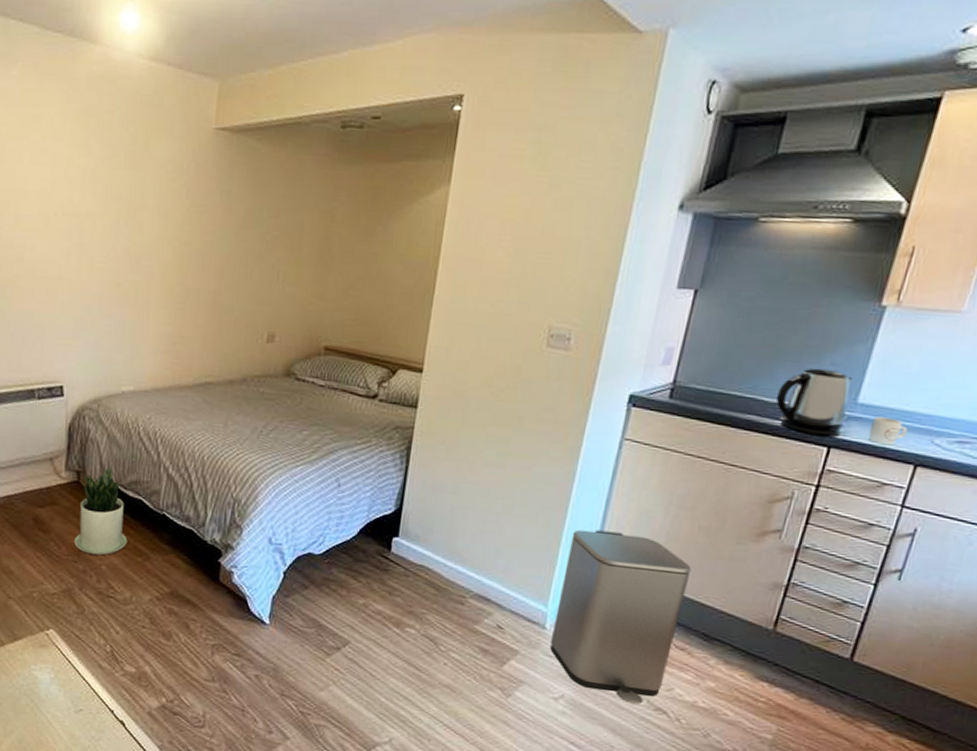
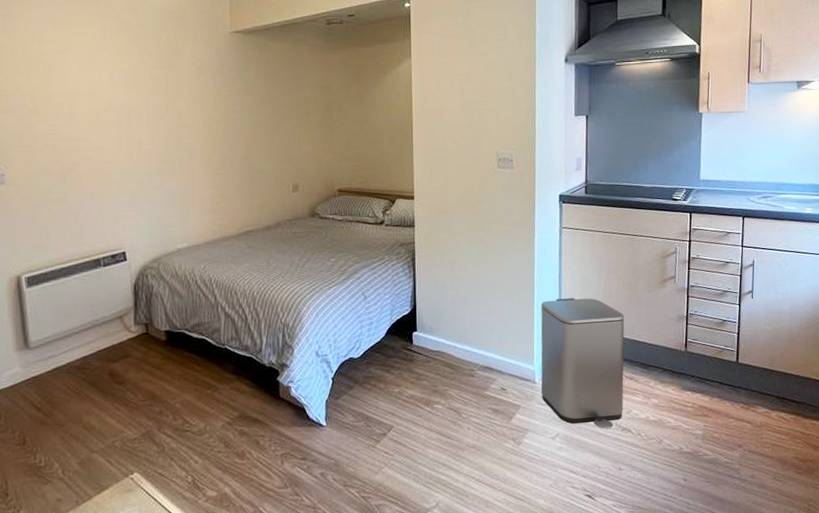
planter: present [74,468,128,556] -> none [149,316,197,396]
kettle: present [776,368,853,438] -> none [651,159,695,206]
mug: present [867,416,908,446] -> none [711,187,733,207]

